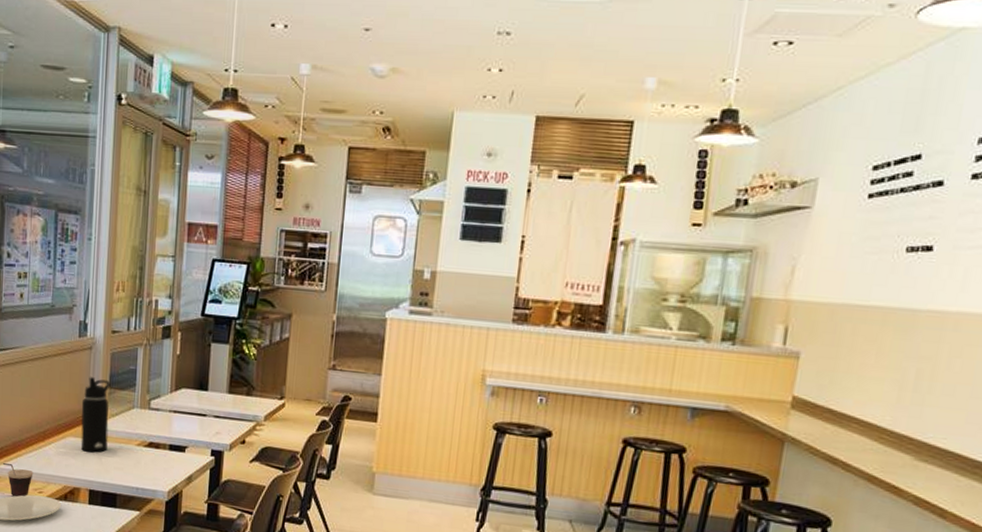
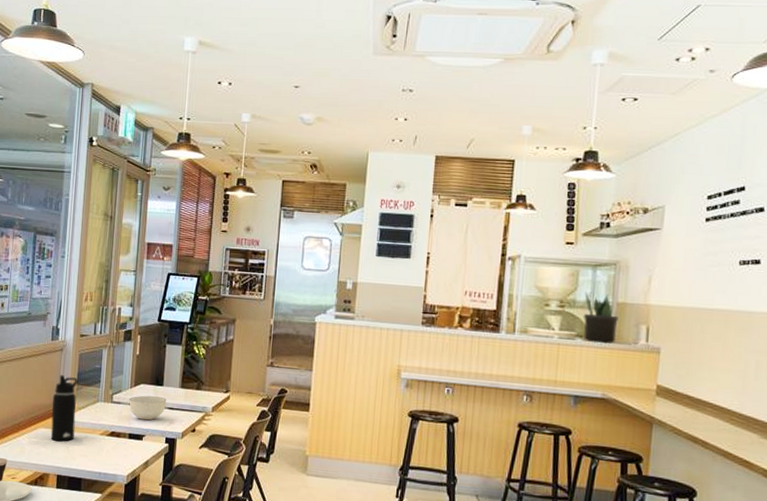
bowl: none [169,401,212,430] -> present [129,395,166,421]
planter: none [707,284,751,348] -> present [583,292,618,345]

